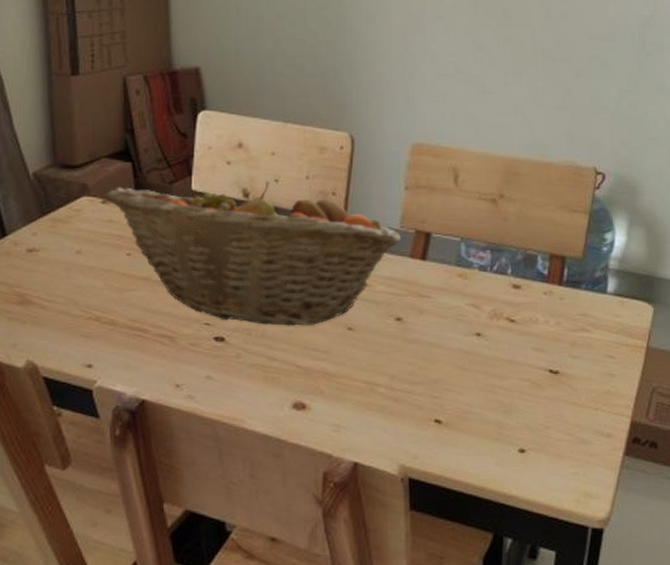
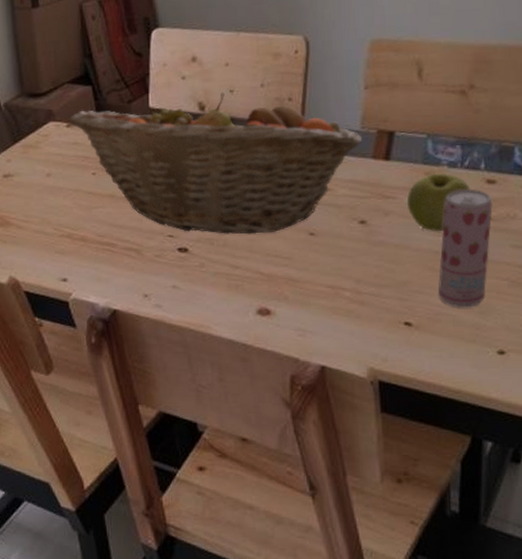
apple: none [441,275,499,332] -> present [407,173,471,232]
beverage can: none [466,292,517,407] -> present [437,188,493,308]

